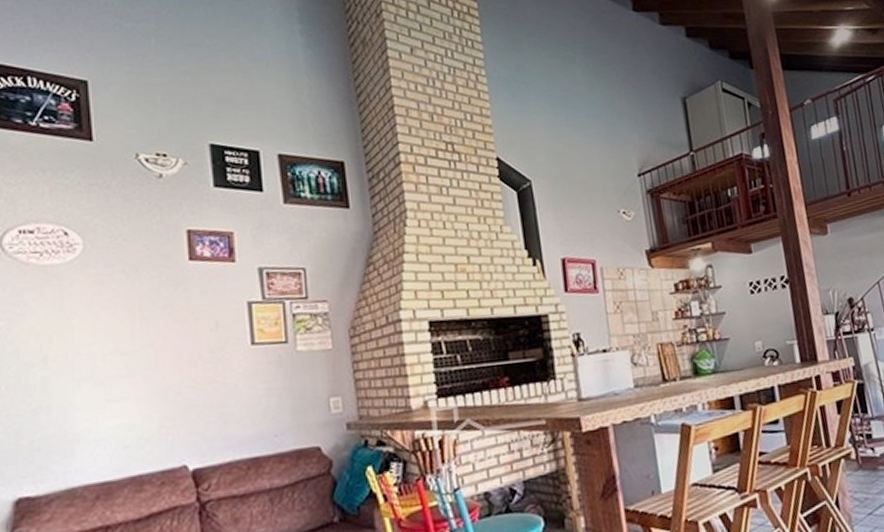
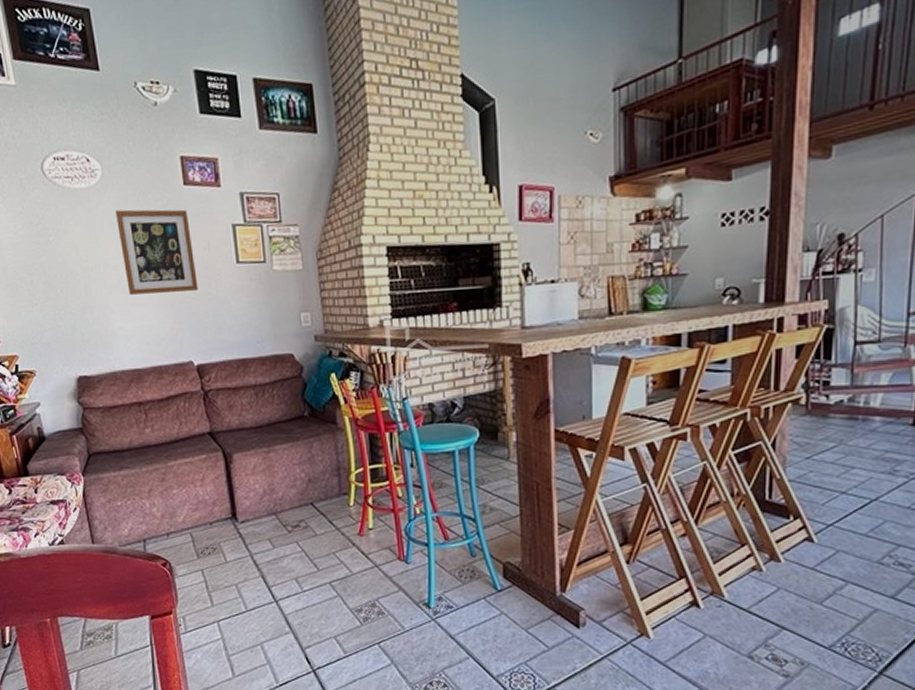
wall art: none [97,286,200,388] -> present [116,209,198,295]

